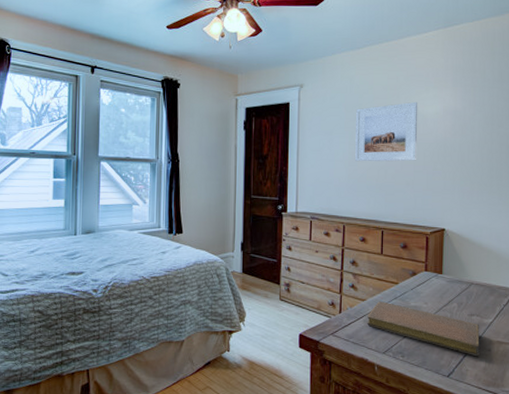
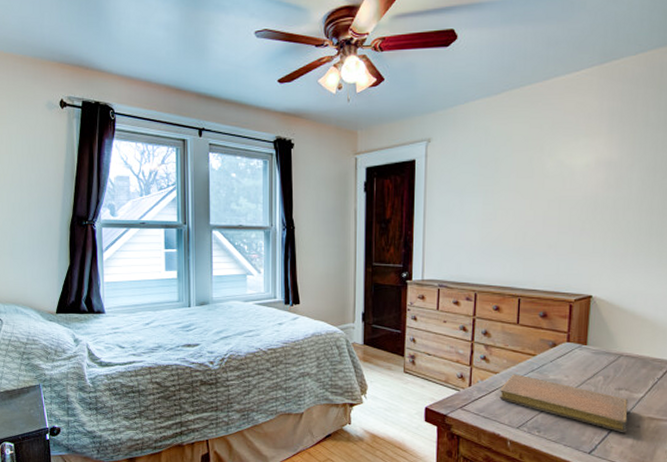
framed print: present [355,101,418,162] -> none [490,153,565,223]

